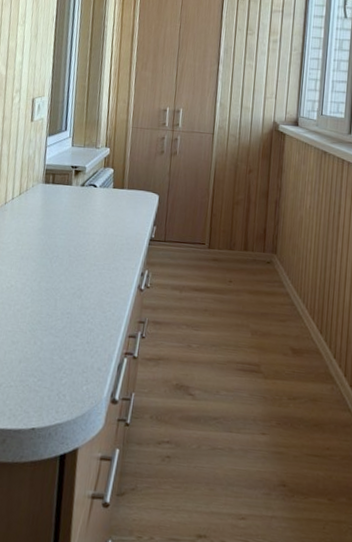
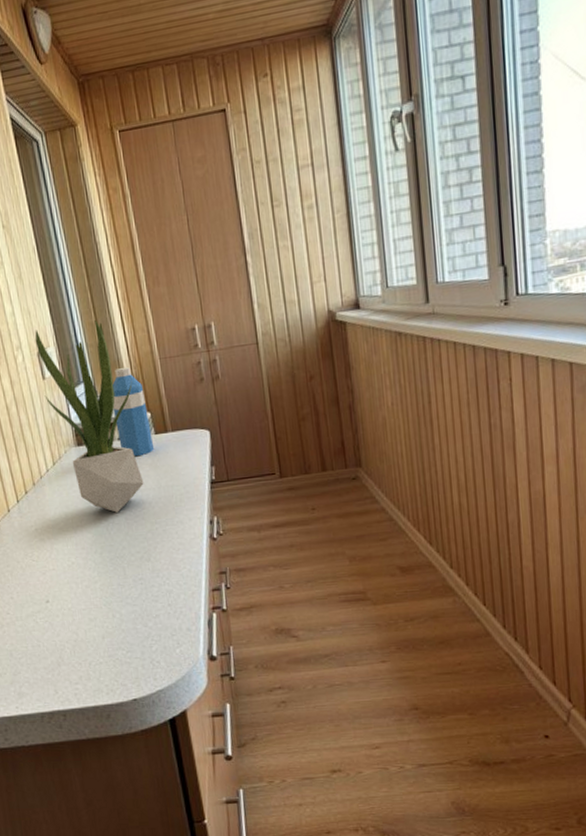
potted plant: none [28,80,105,249] -> present [35,320,144,513]
water bottle: none [81,127,113,204] -> present [112,367,155,457]

